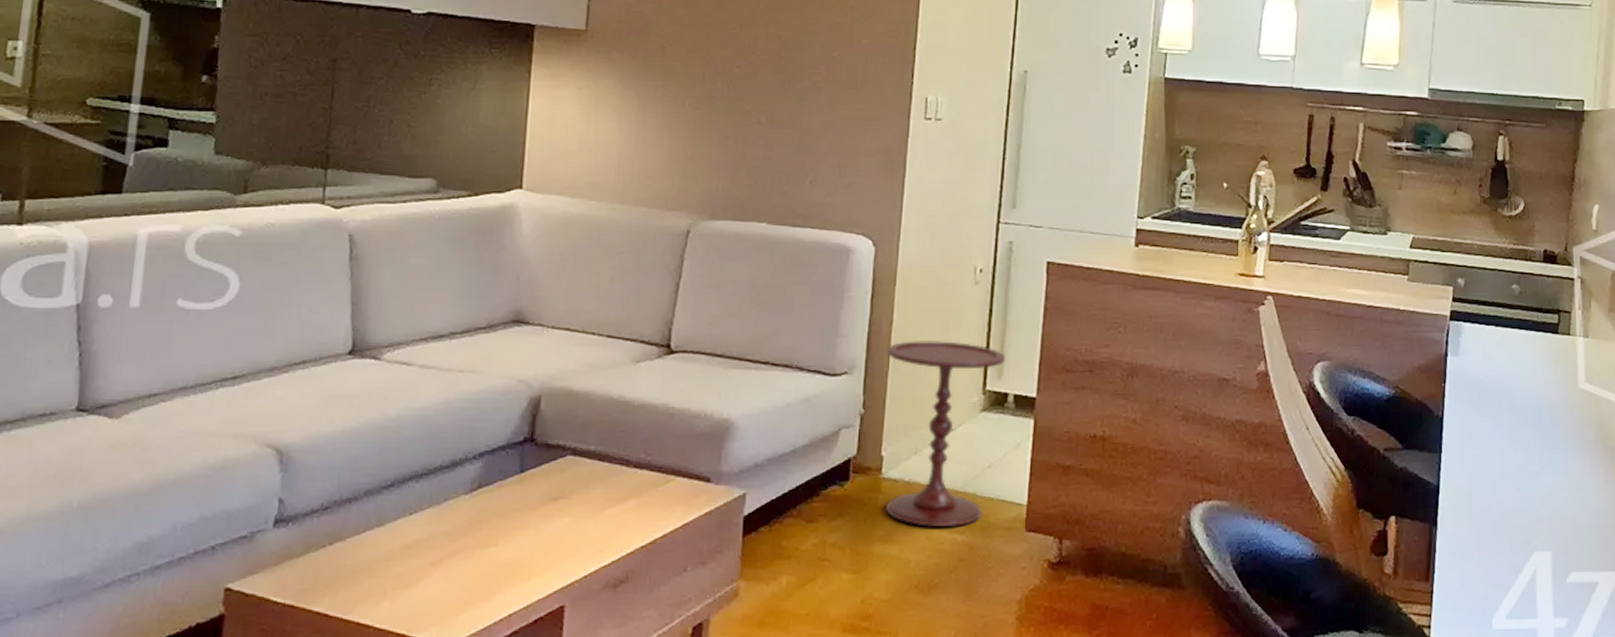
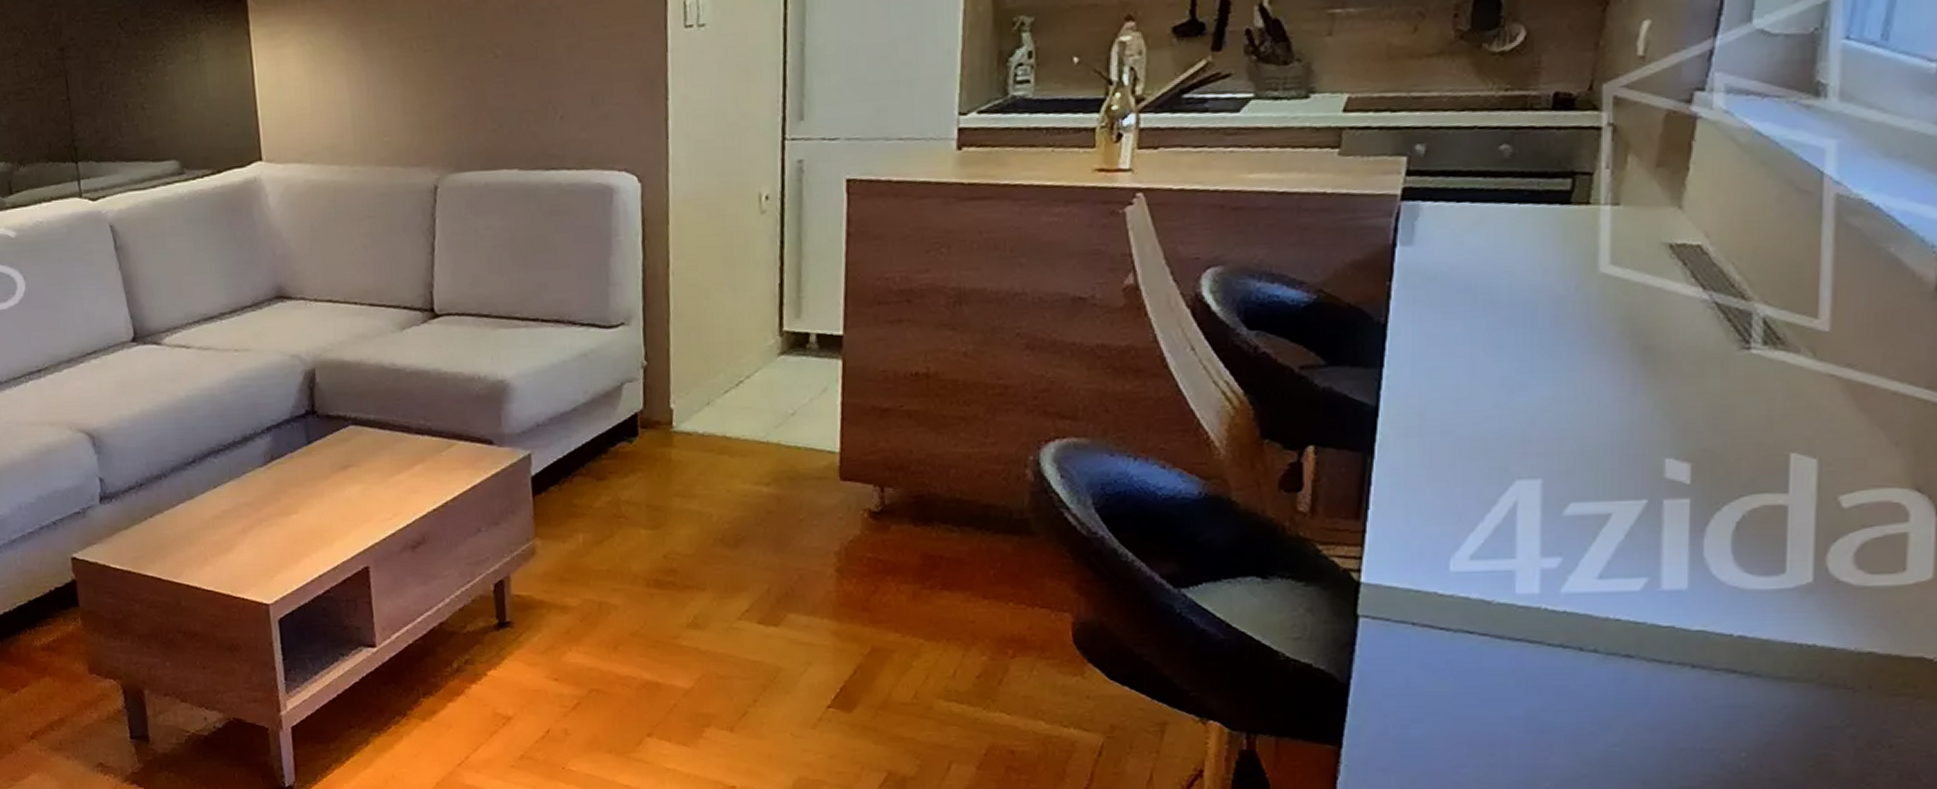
side table: present [885,341,1006,527] -> none [664,280,804,480]

